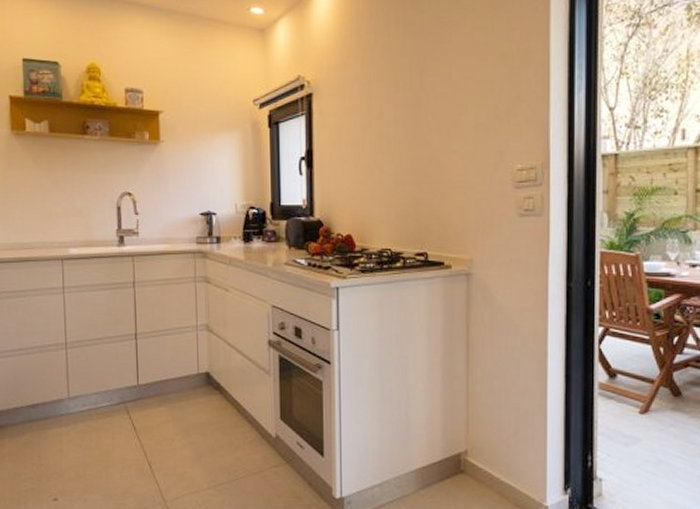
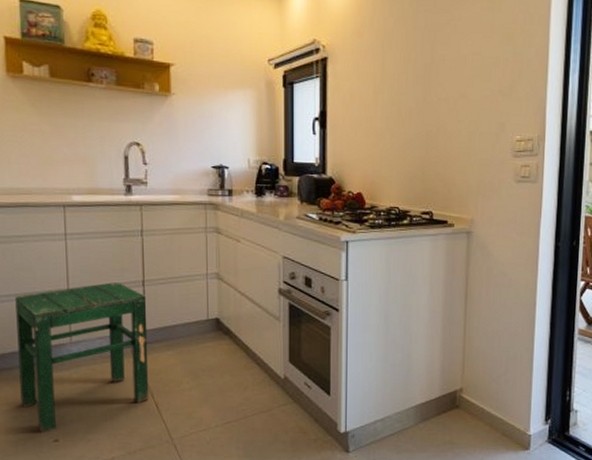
stool: none [18,334,143,491] -> present [15,281,149,432]

